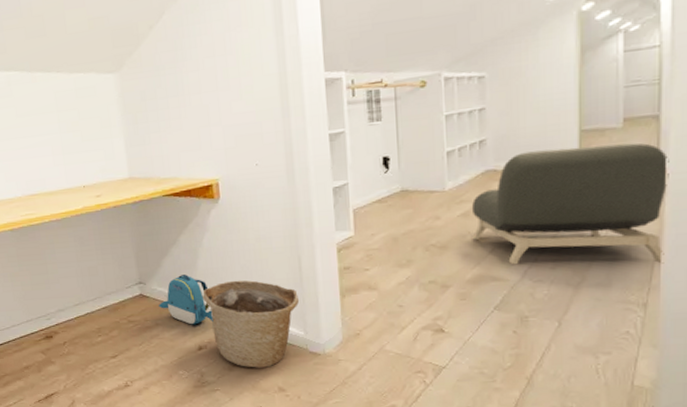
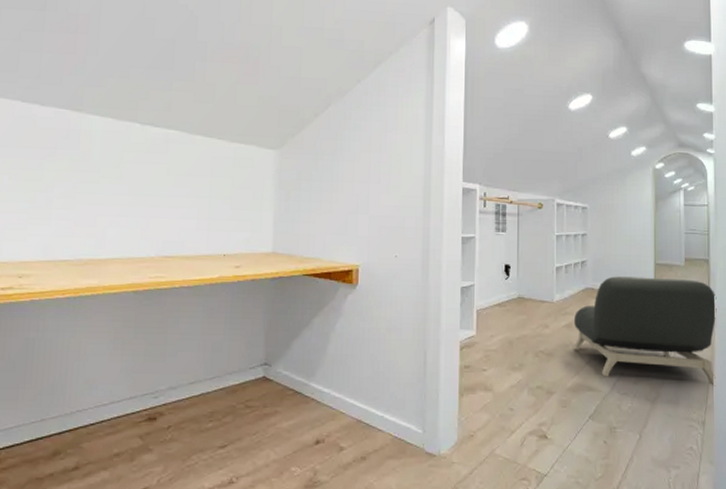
backpack: present [159,274,213,325] -> none [281,359,335,415]
basket: present [202,280,300,368] -> none [328,370,421,468]

